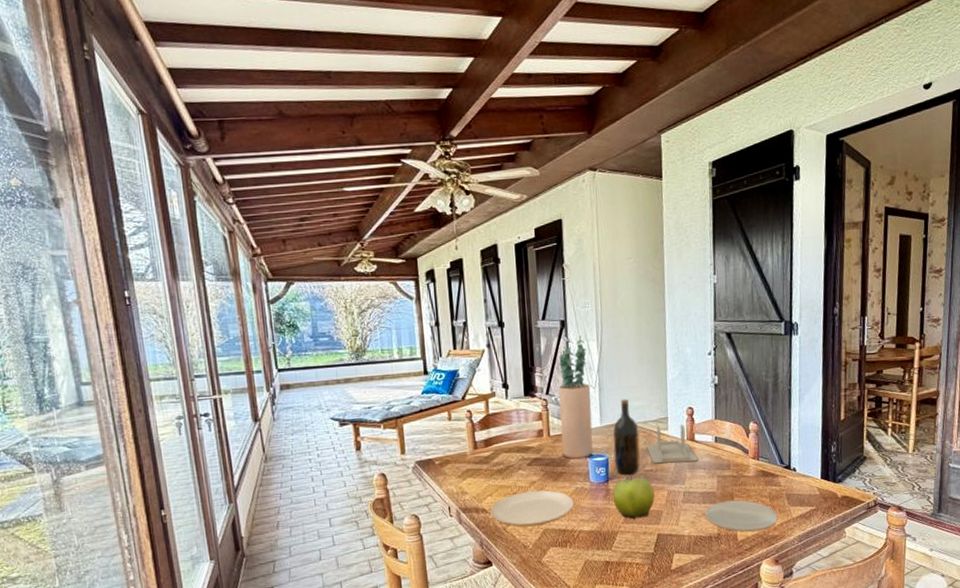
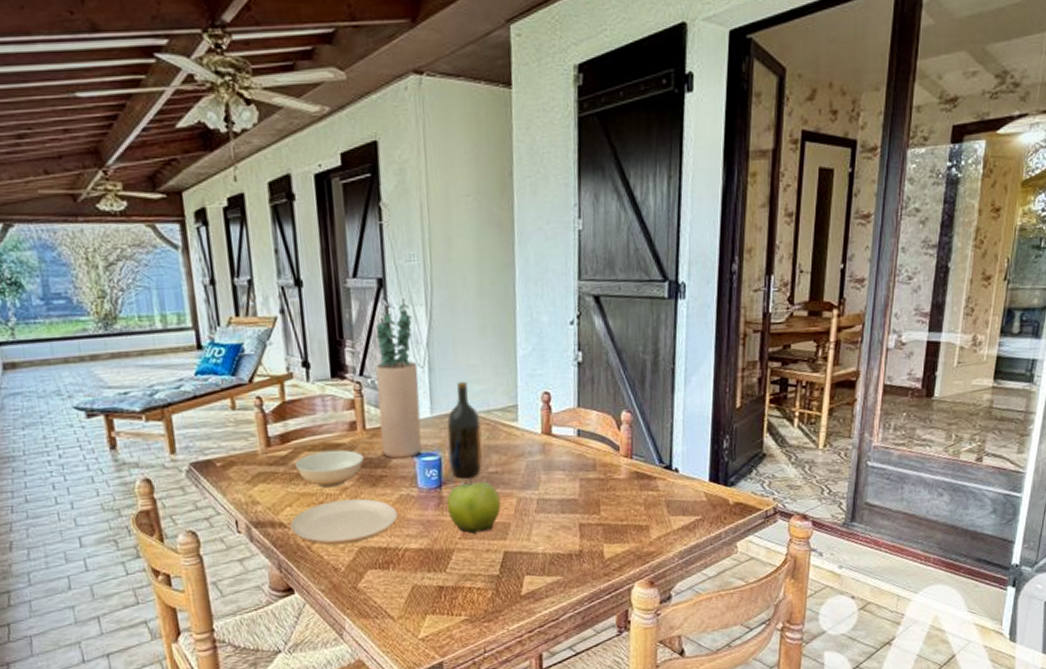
bowl: none [495,451,548,481] -> present [294,449,364,487]
napkin holder: present [646,424,699,464] -> none [490,414,557,465]
plate: present [705,500,778,532] -> none [564,508,654,548]

